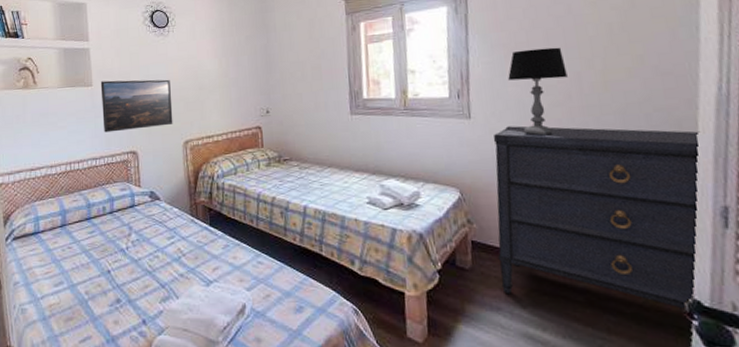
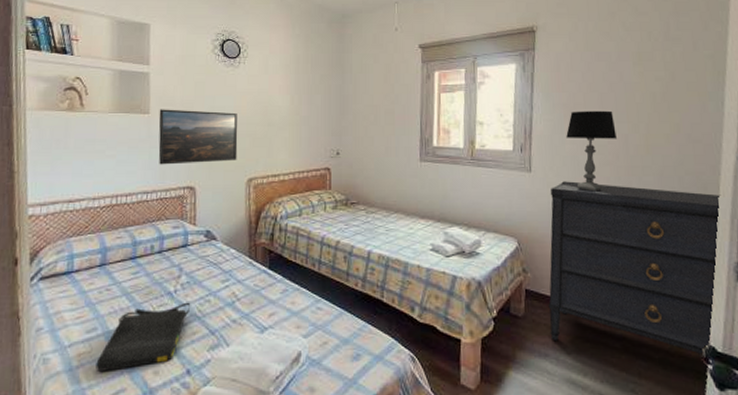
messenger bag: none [65,258,142,320] -> present [96,302,191,371]

